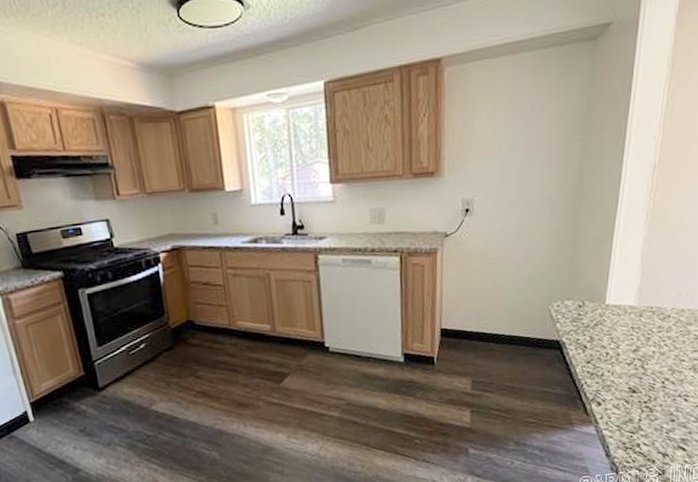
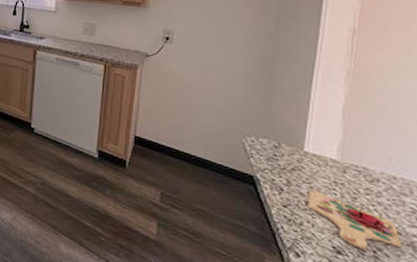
cutting board: none [608,340,685,383] -> present [308,190,402,249]

